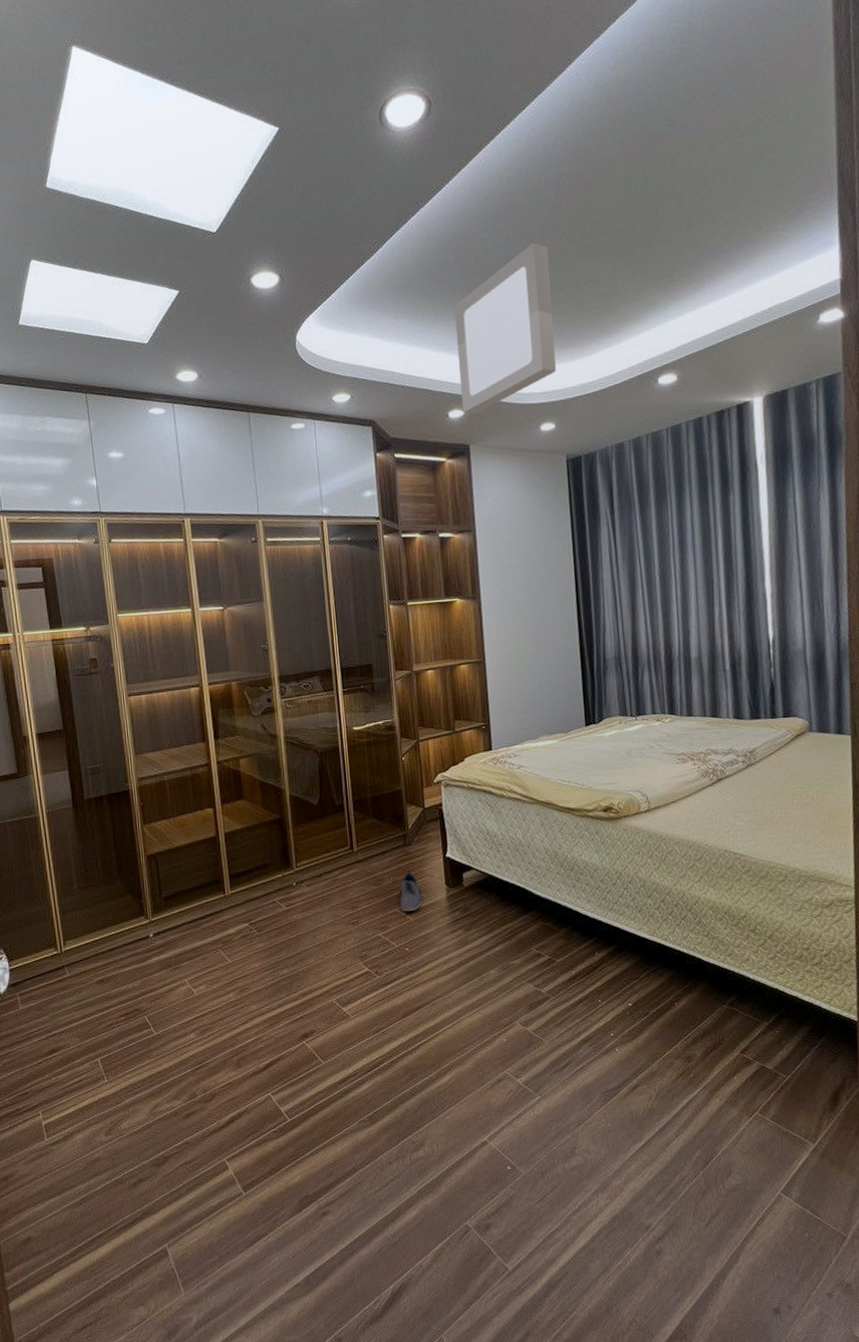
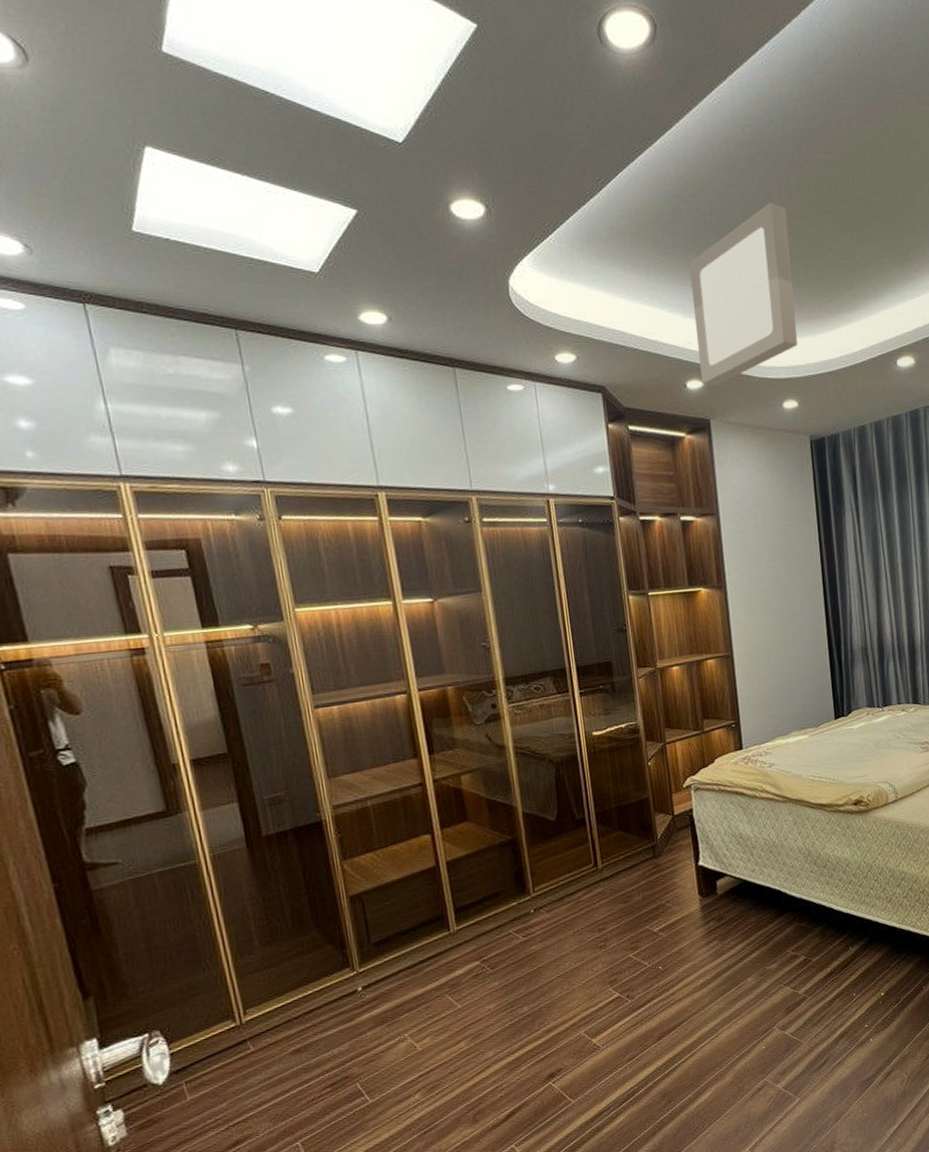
shoe: present [400,870,422,912] -> none [650,883,675,929]

